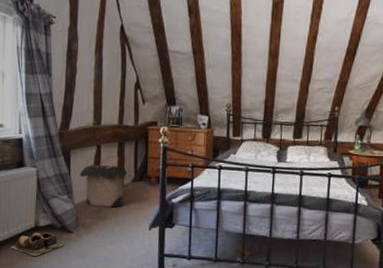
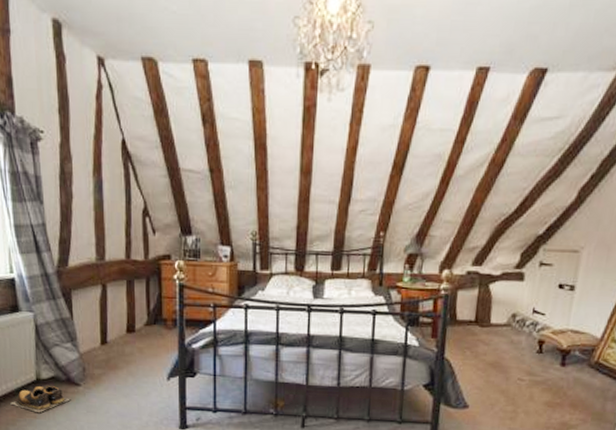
laundry hamper: present [79,155,128,208] -> none [83,295,139,356]

